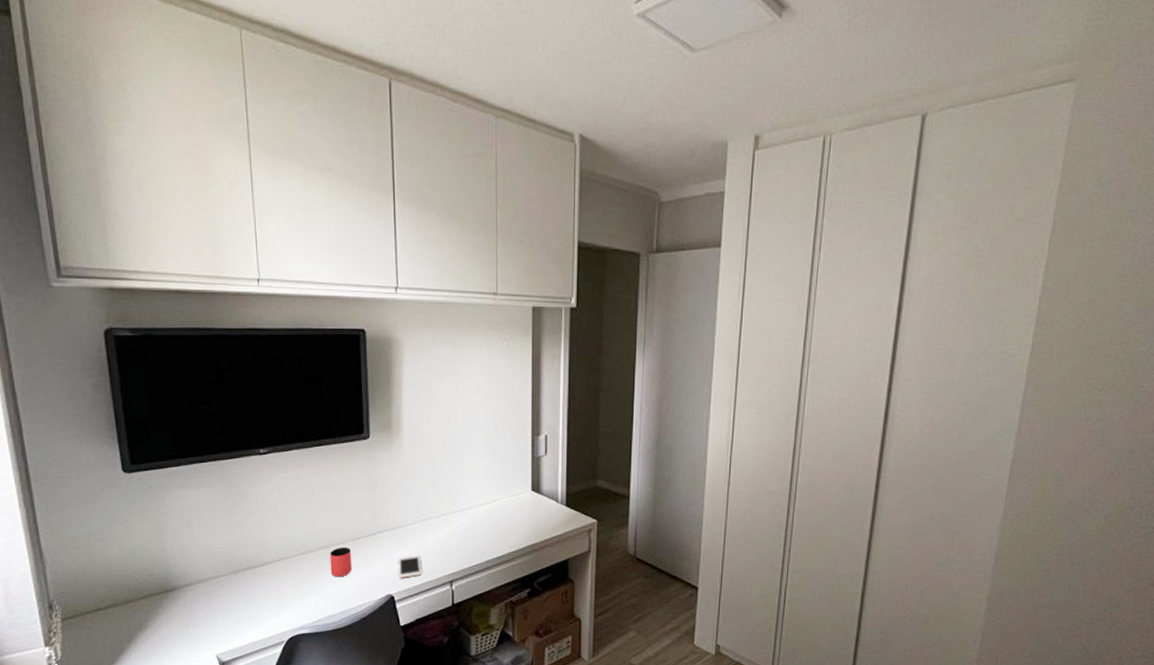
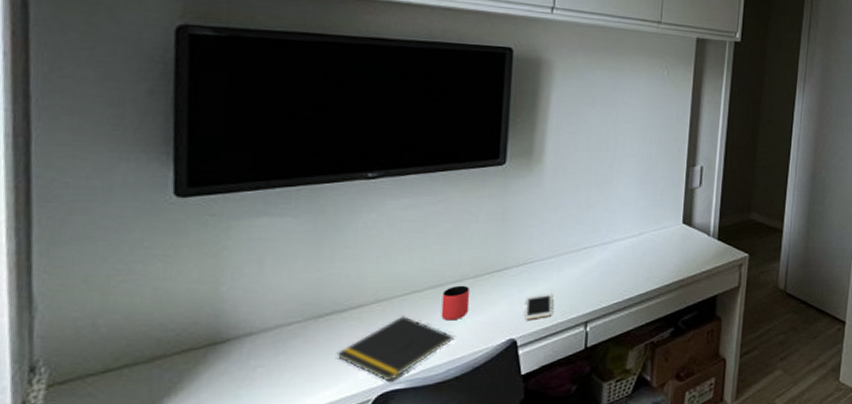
notepad: none [254,572,344,627] -> present [336,316,455,382]

